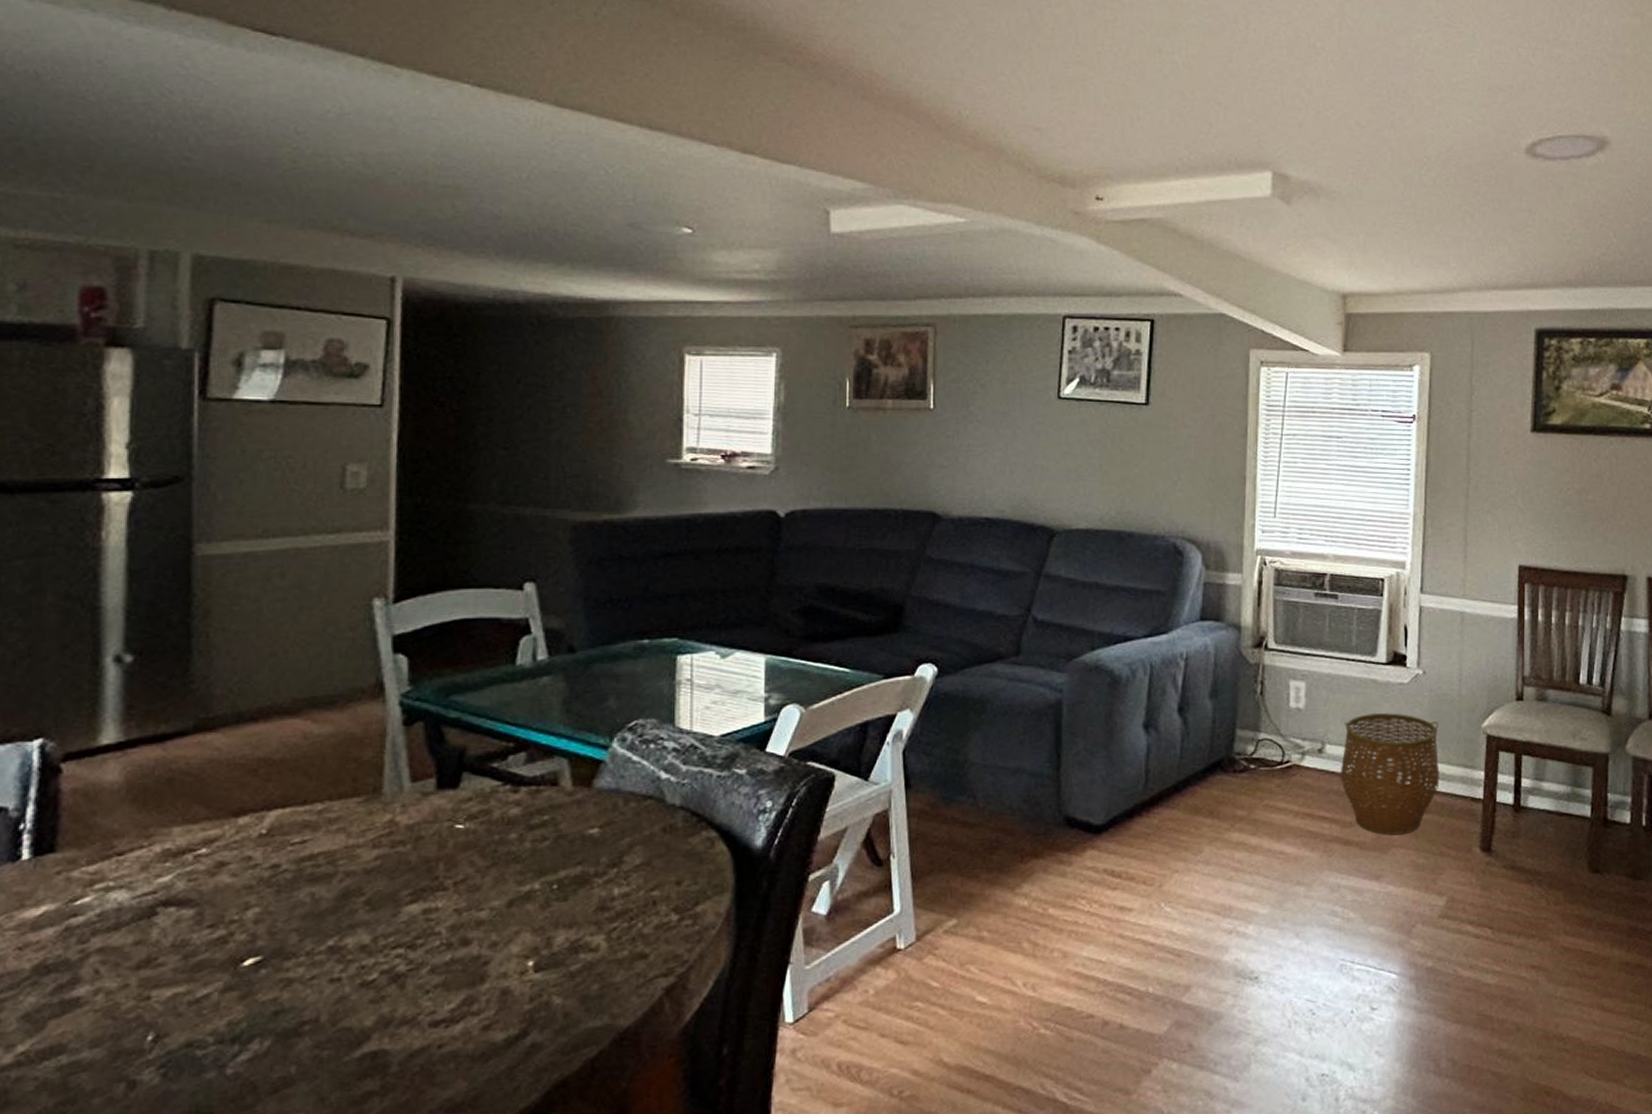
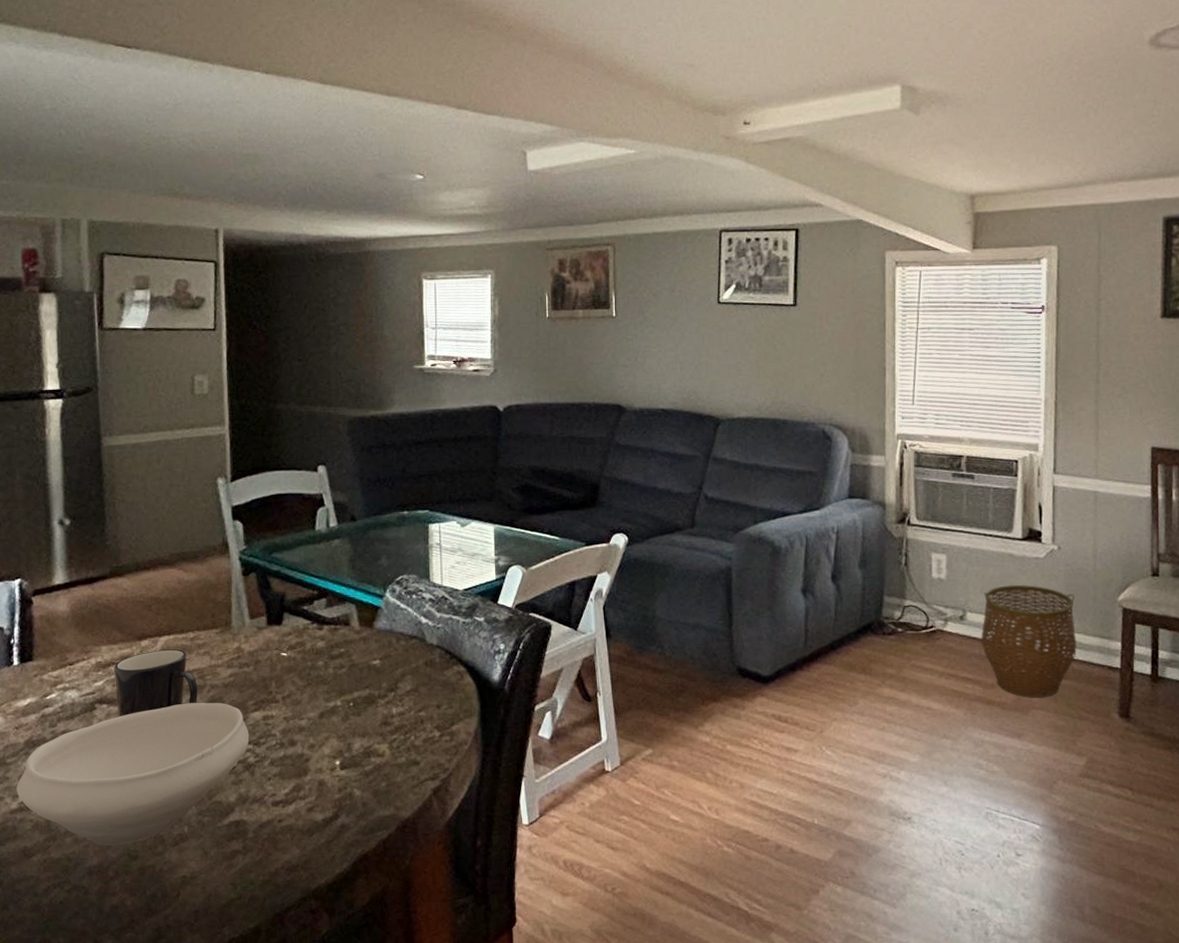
bowl: none [13,895,401,1104] -> present [16,703,250,846]
mug: none [190,826,324,924] -> present [113,649,198,717]

